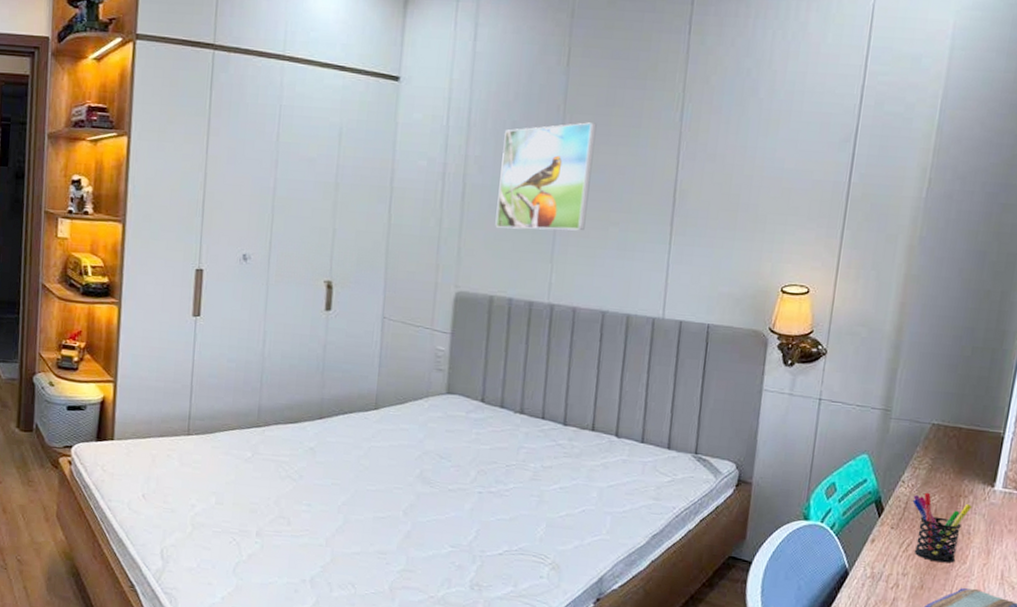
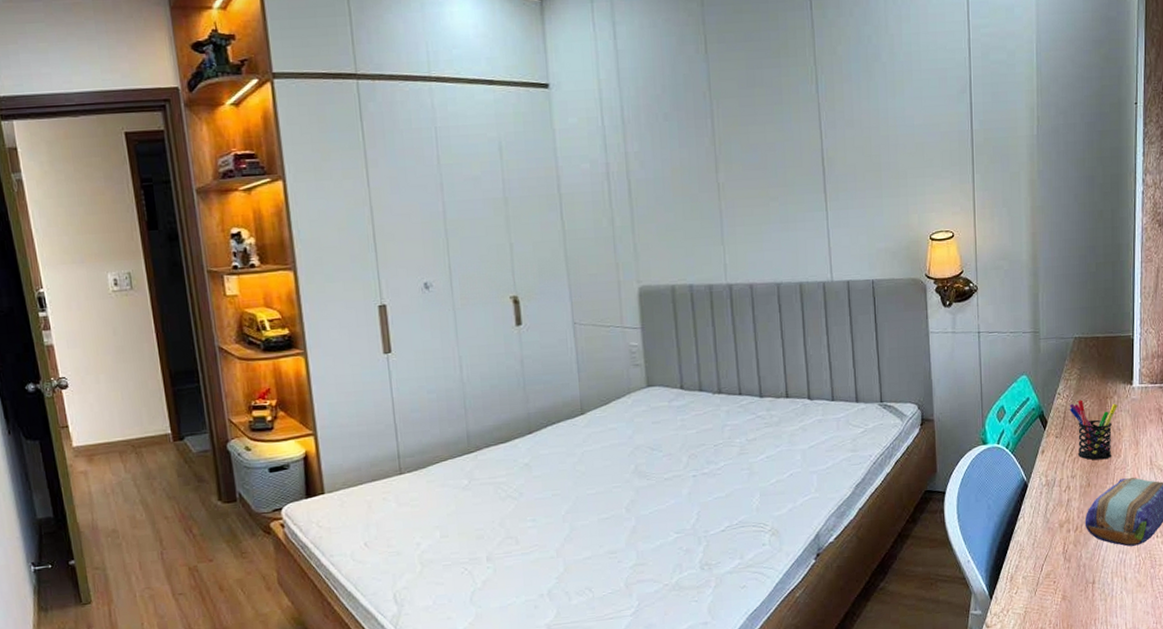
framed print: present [495,122,597,231] -> none [659,105,748,219]

